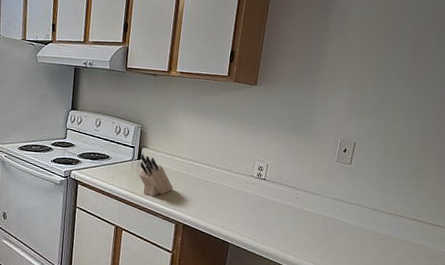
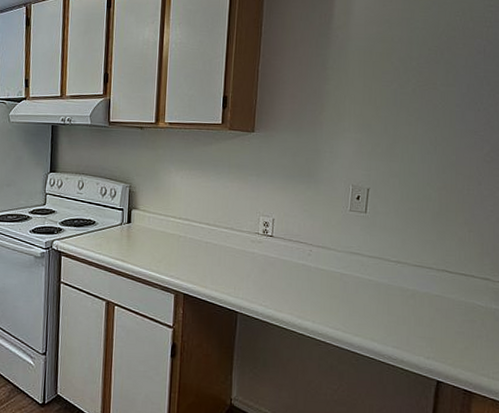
knife block: present [139,153,174,197] -> none [130,216,170,265]

